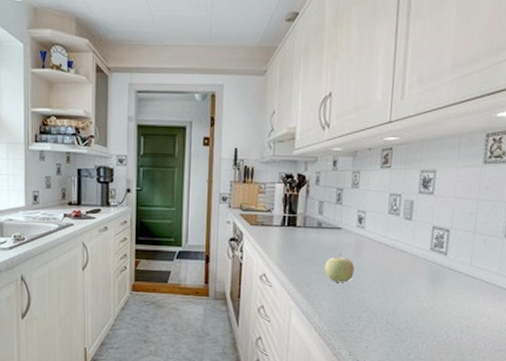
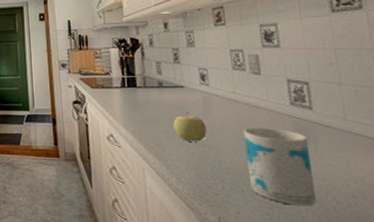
mug: none [382,270,437,340] -> present [242,127,317,207]

